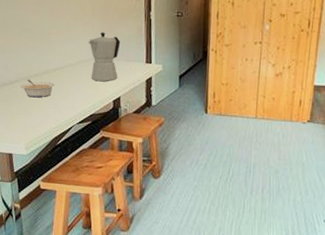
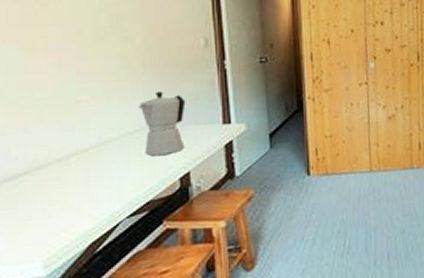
legume: present [21,80,55,98] -> none [33,167,89,193]

